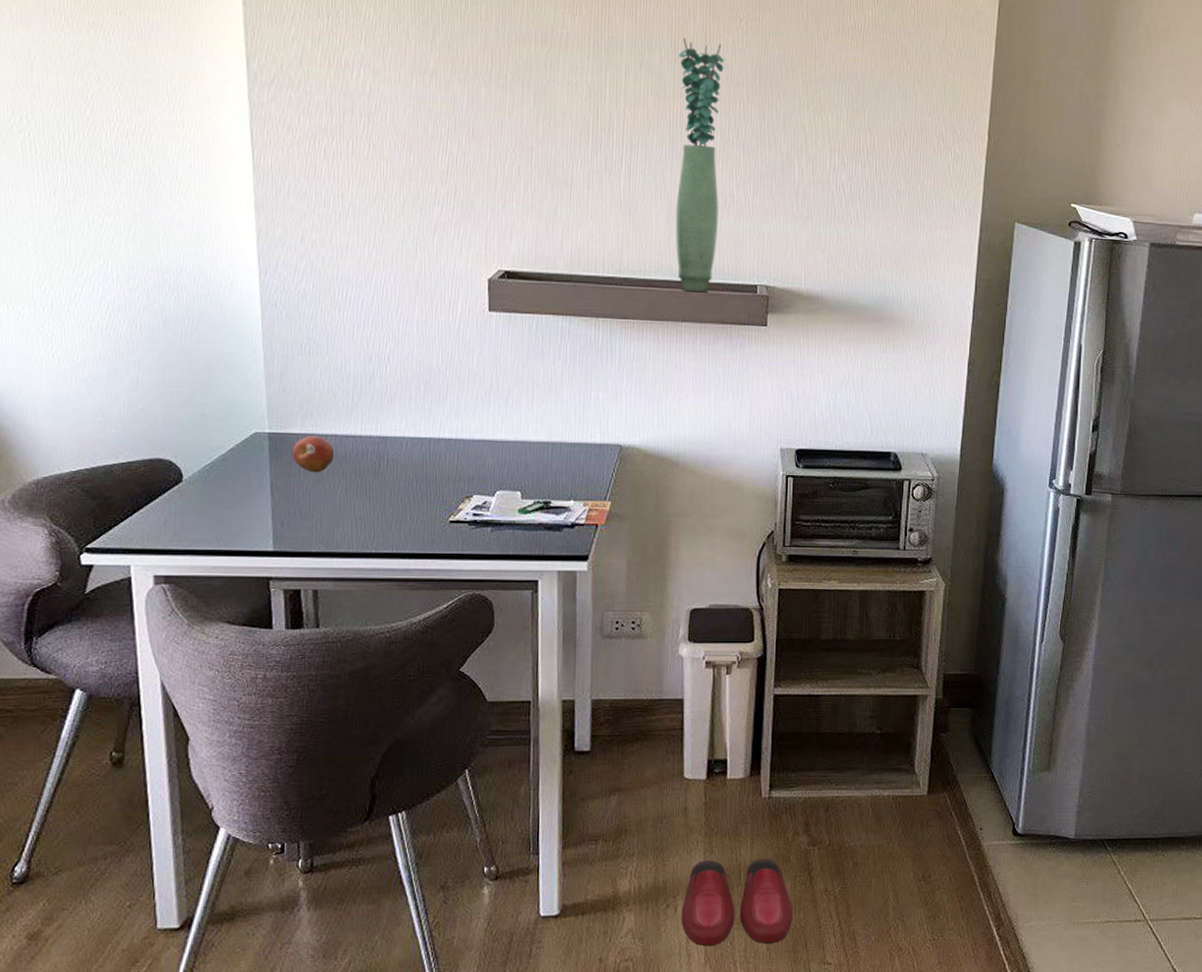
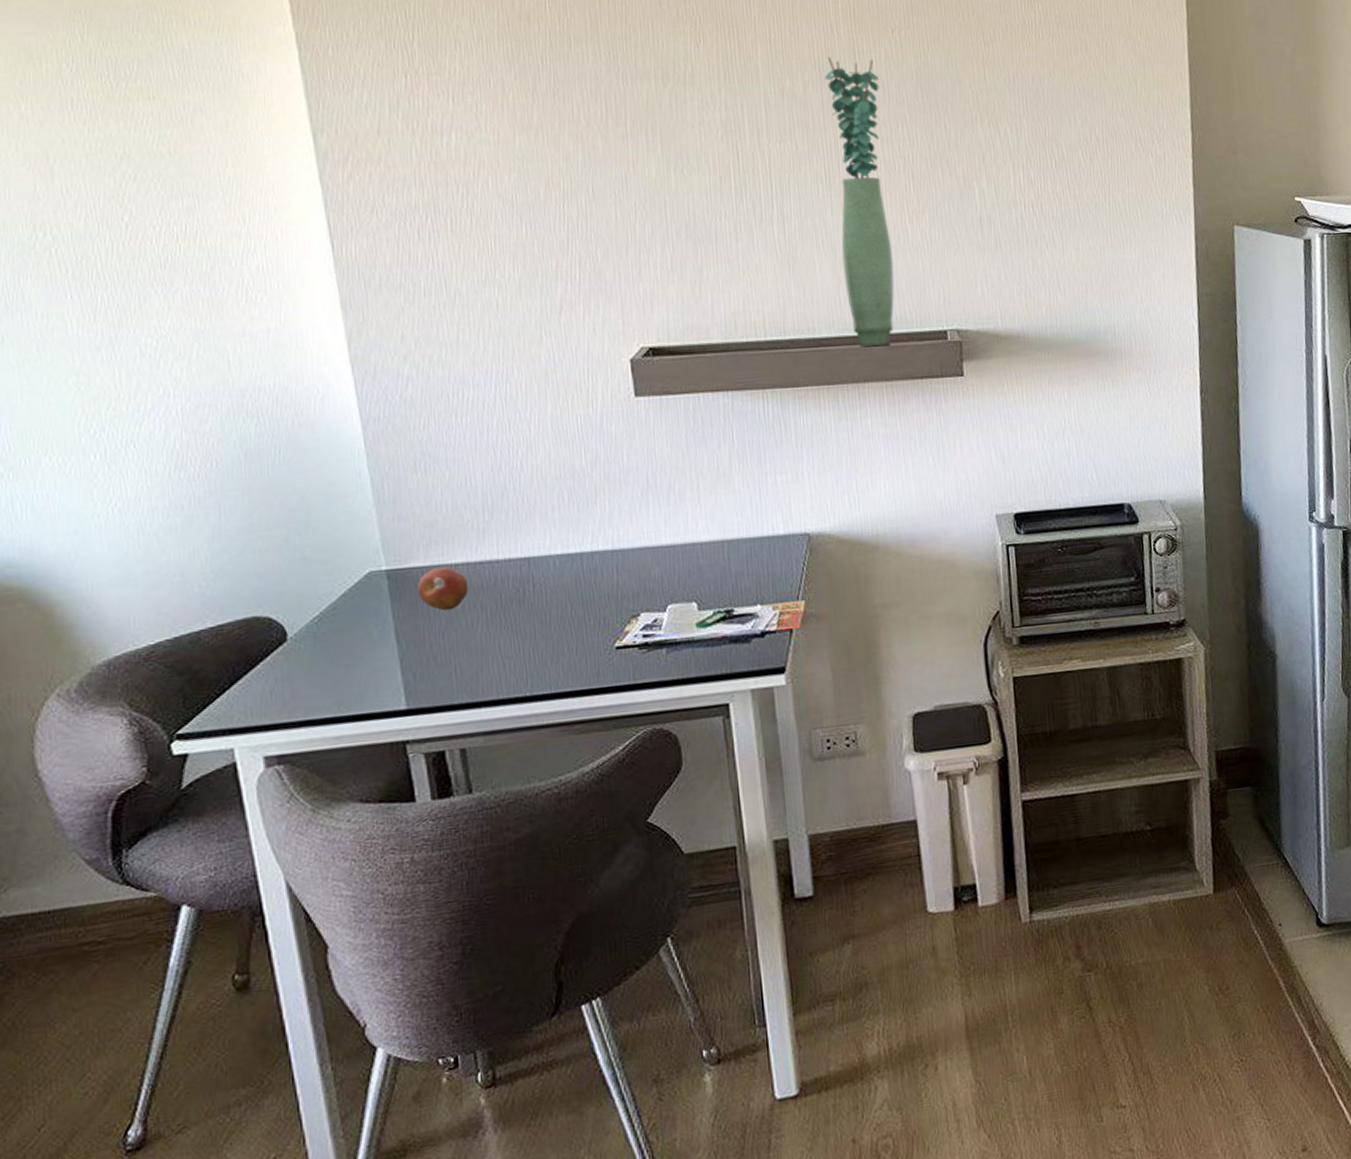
slippers: present [681,859,793,946] -> none [942,993,1075,1107]

